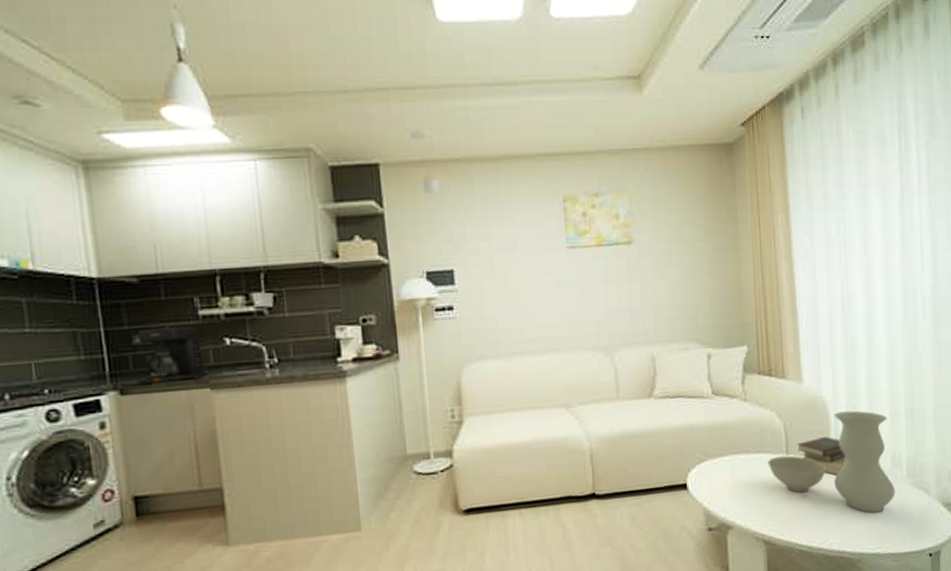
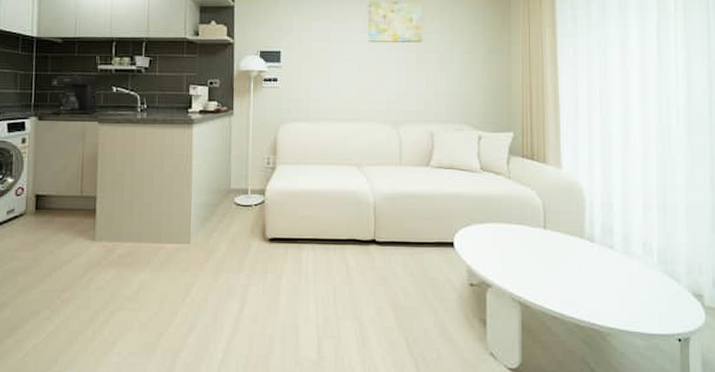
bowl: present [767,455,827,493] -> none [526,230,581,265]
books: present [797,436,847,475] -> none [554,217,600,253]
vase: present [833,410,895,513] -> none [587,198,646,293]

